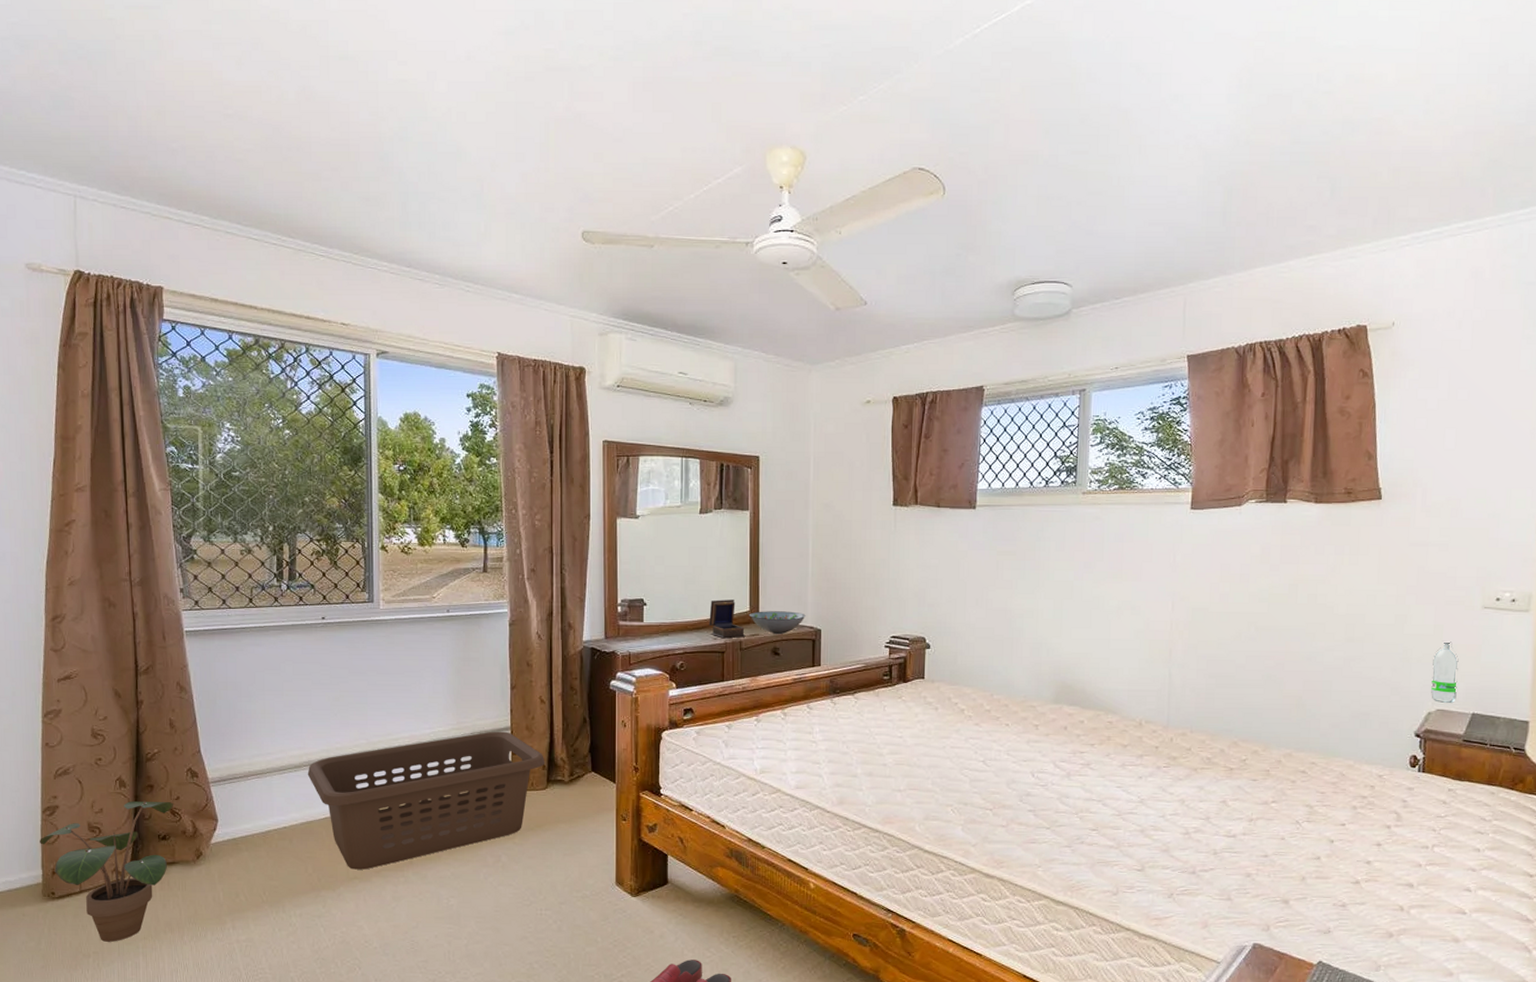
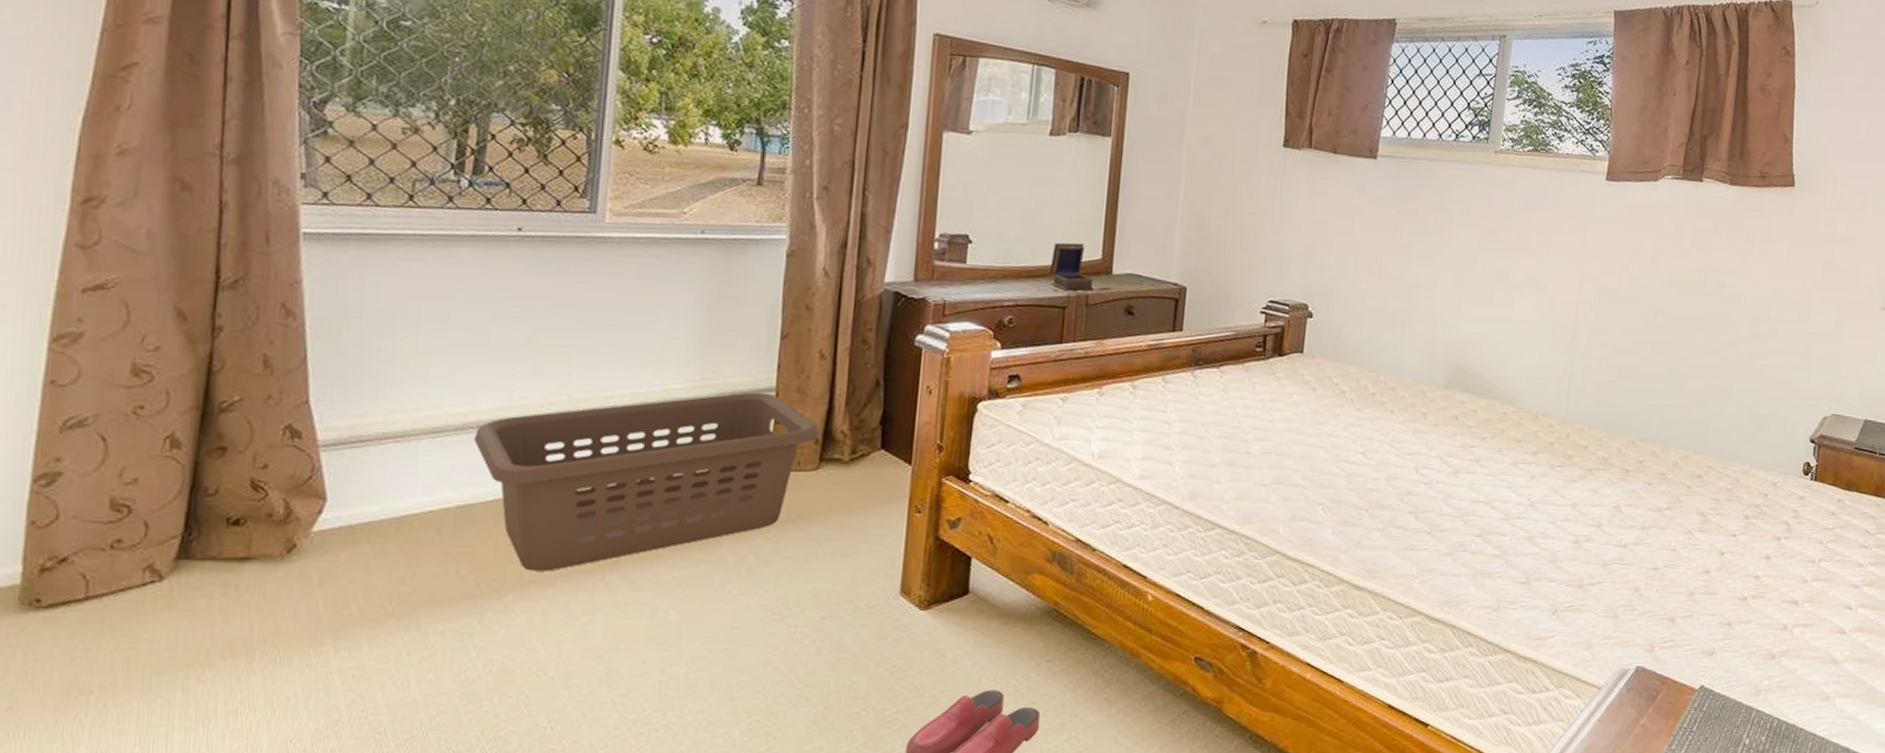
potted plant: present [40,801,173,942] -> none [23,469,257,672]
decorative bowl: present [749,611,806,634] -> none [1100,260,1170,290]
bottle: present [1431,642,1459,704] -> none [1827,342,1856,409]

